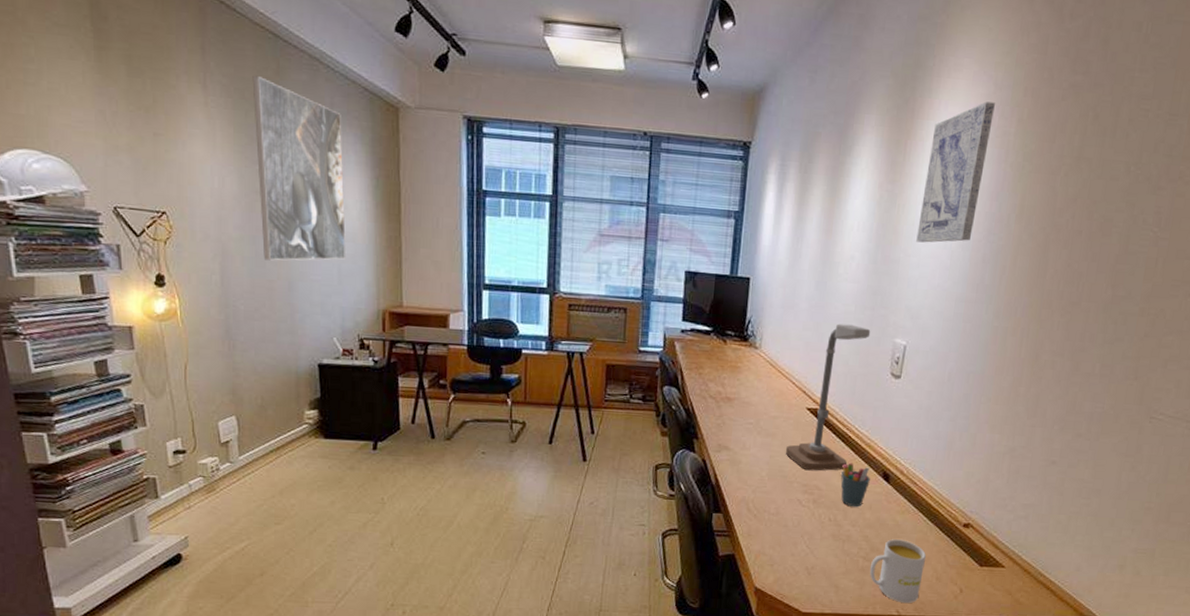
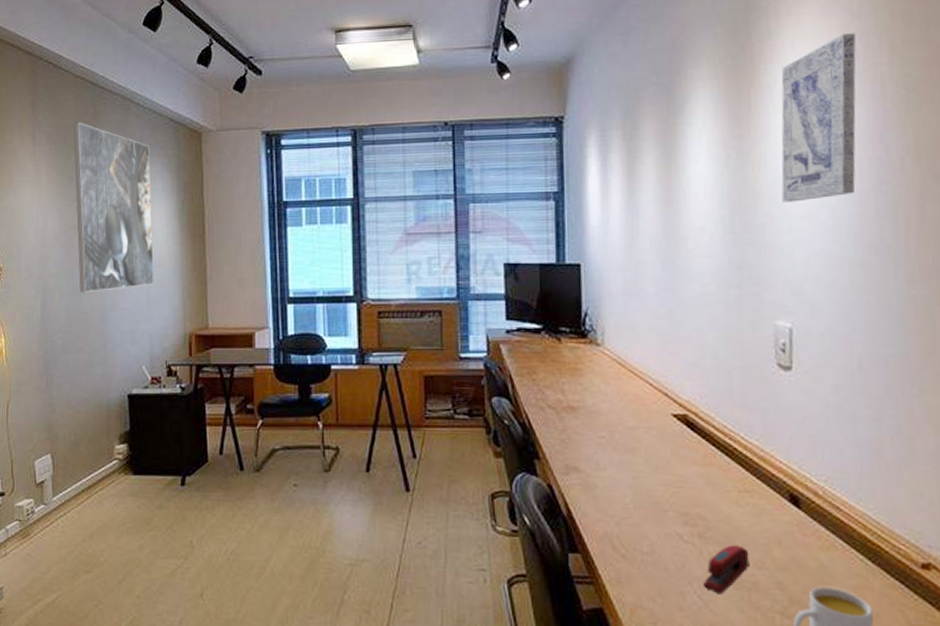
desk lamp: present [785,323,871,471] -> none [651,308,742,495]
stapler: none [811,508,848,544] -> present [703,545,750,593]
pen holder: present [840,462,870,507] -> none [731,482,773,543]

